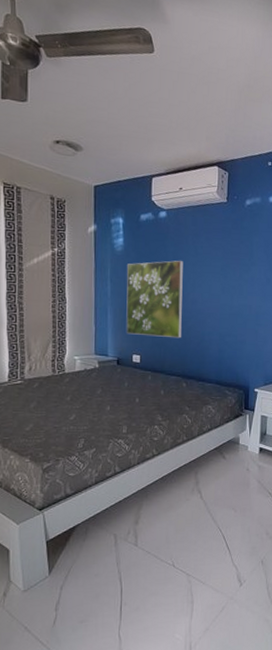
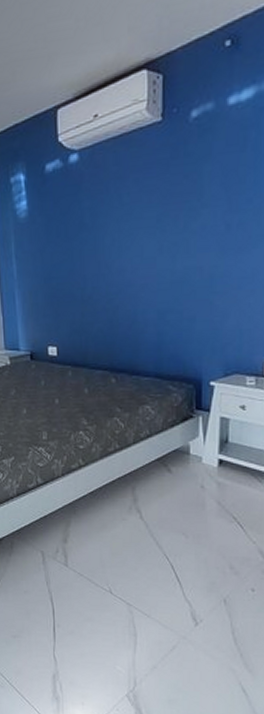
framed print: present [126,260,183,339] -> none [33,216,106,322]

